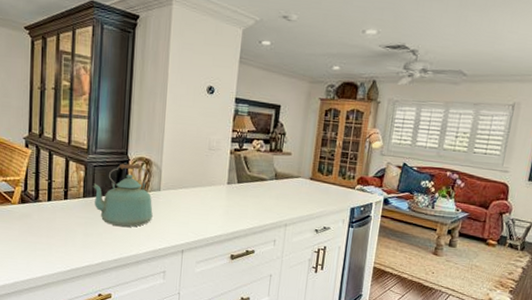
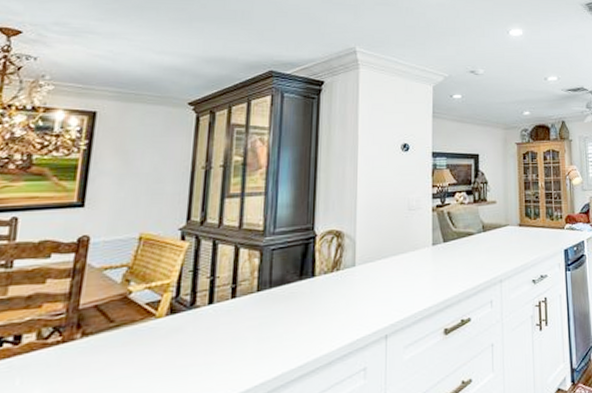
kettle: present [92,163,153,227] -> none [269,238,347,321]

